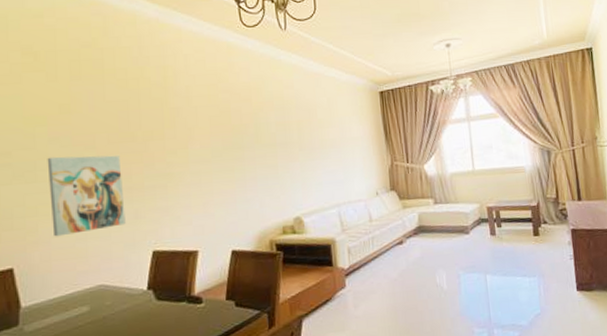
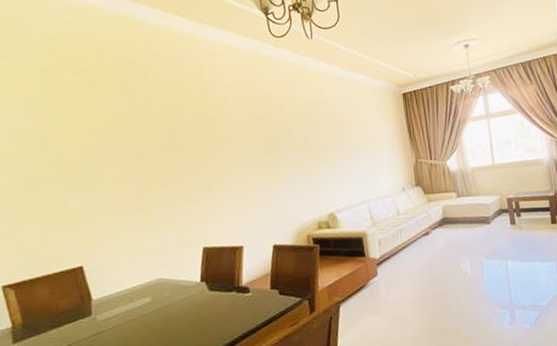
wall art: present [47,155,126,237] -> none [104,162,178,238]

